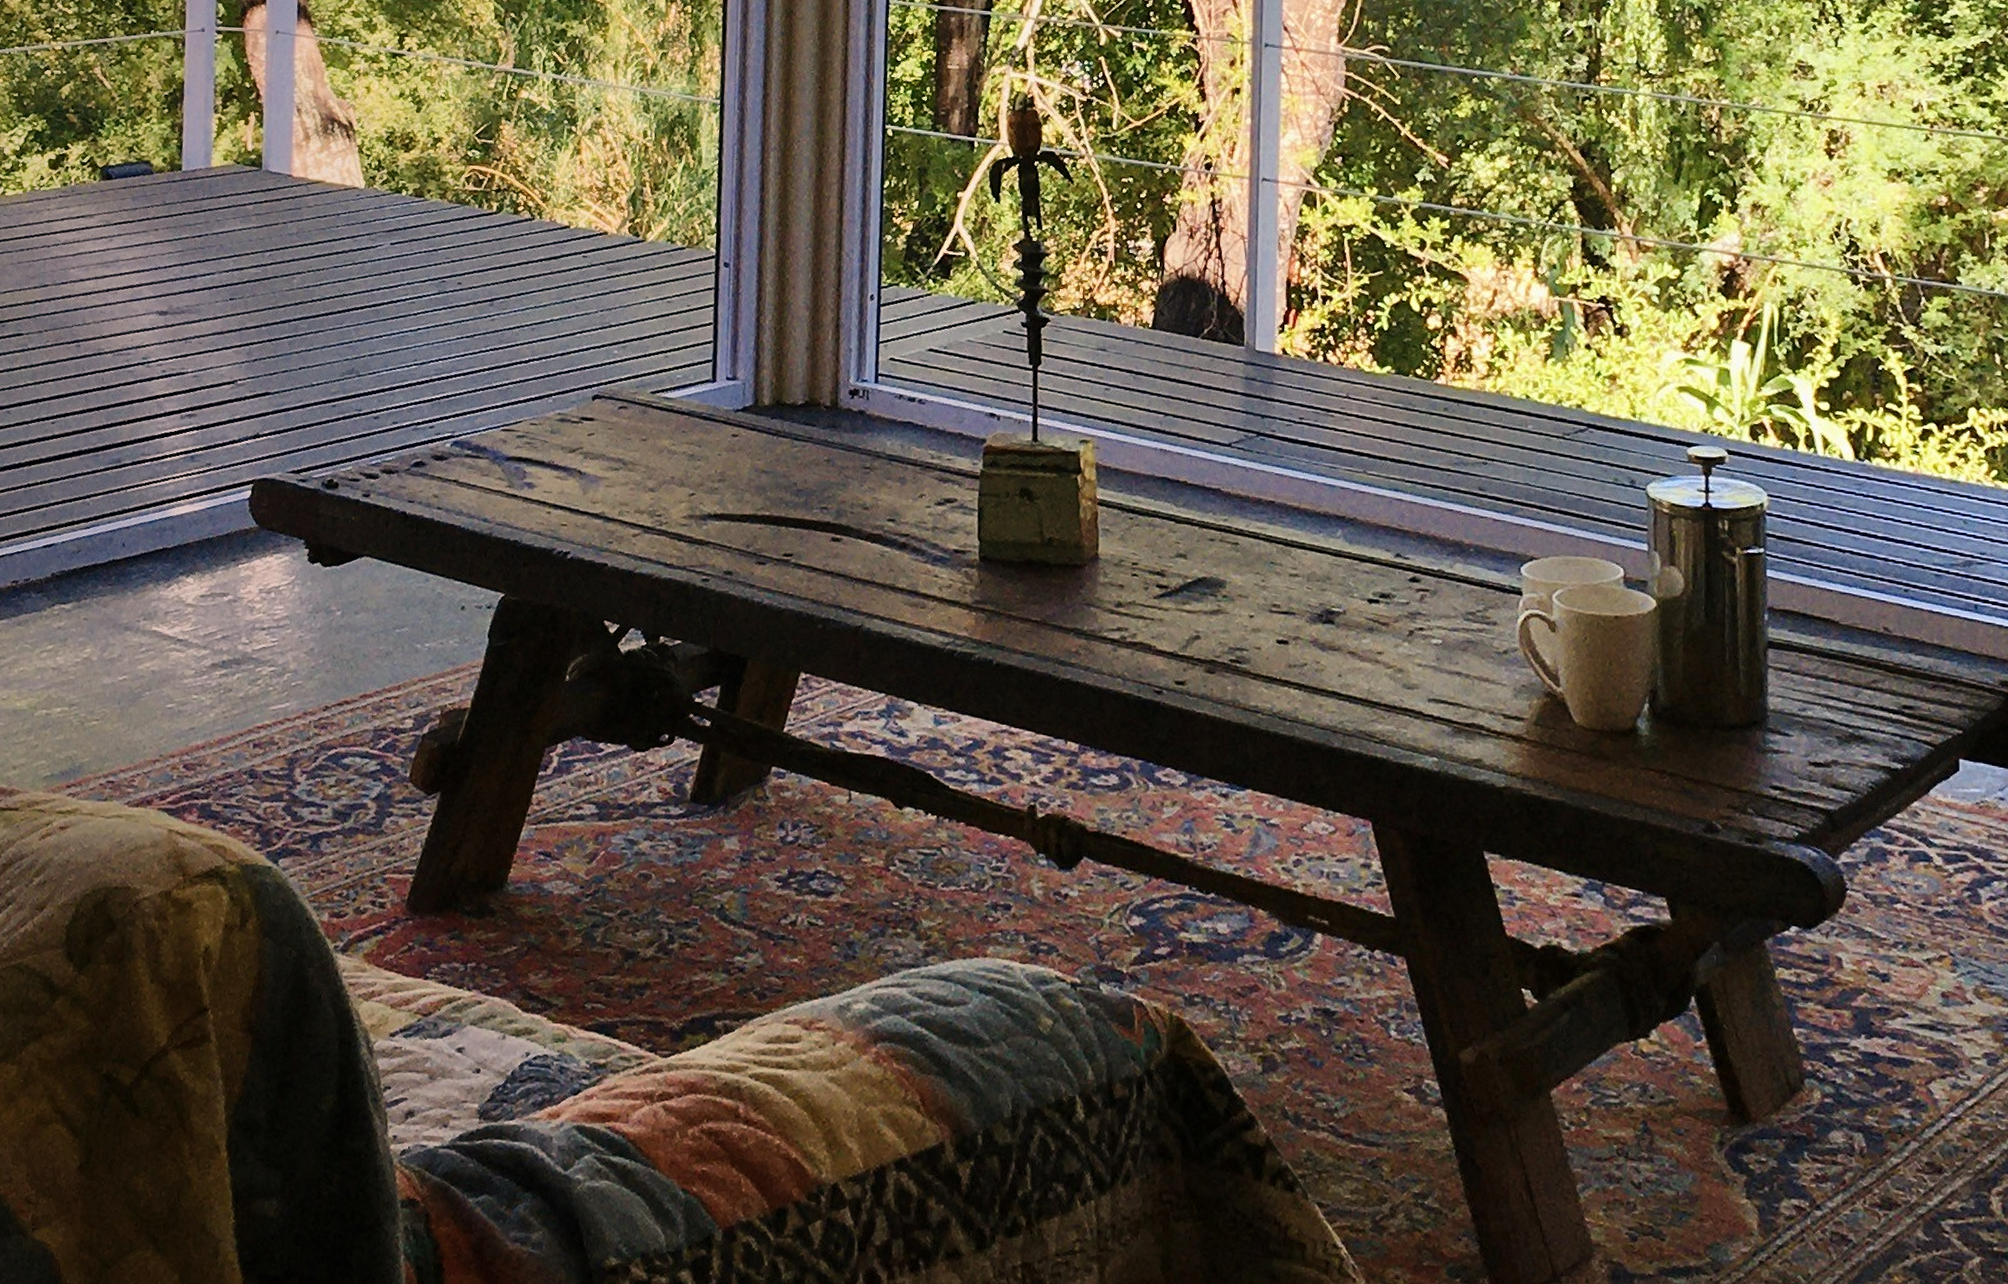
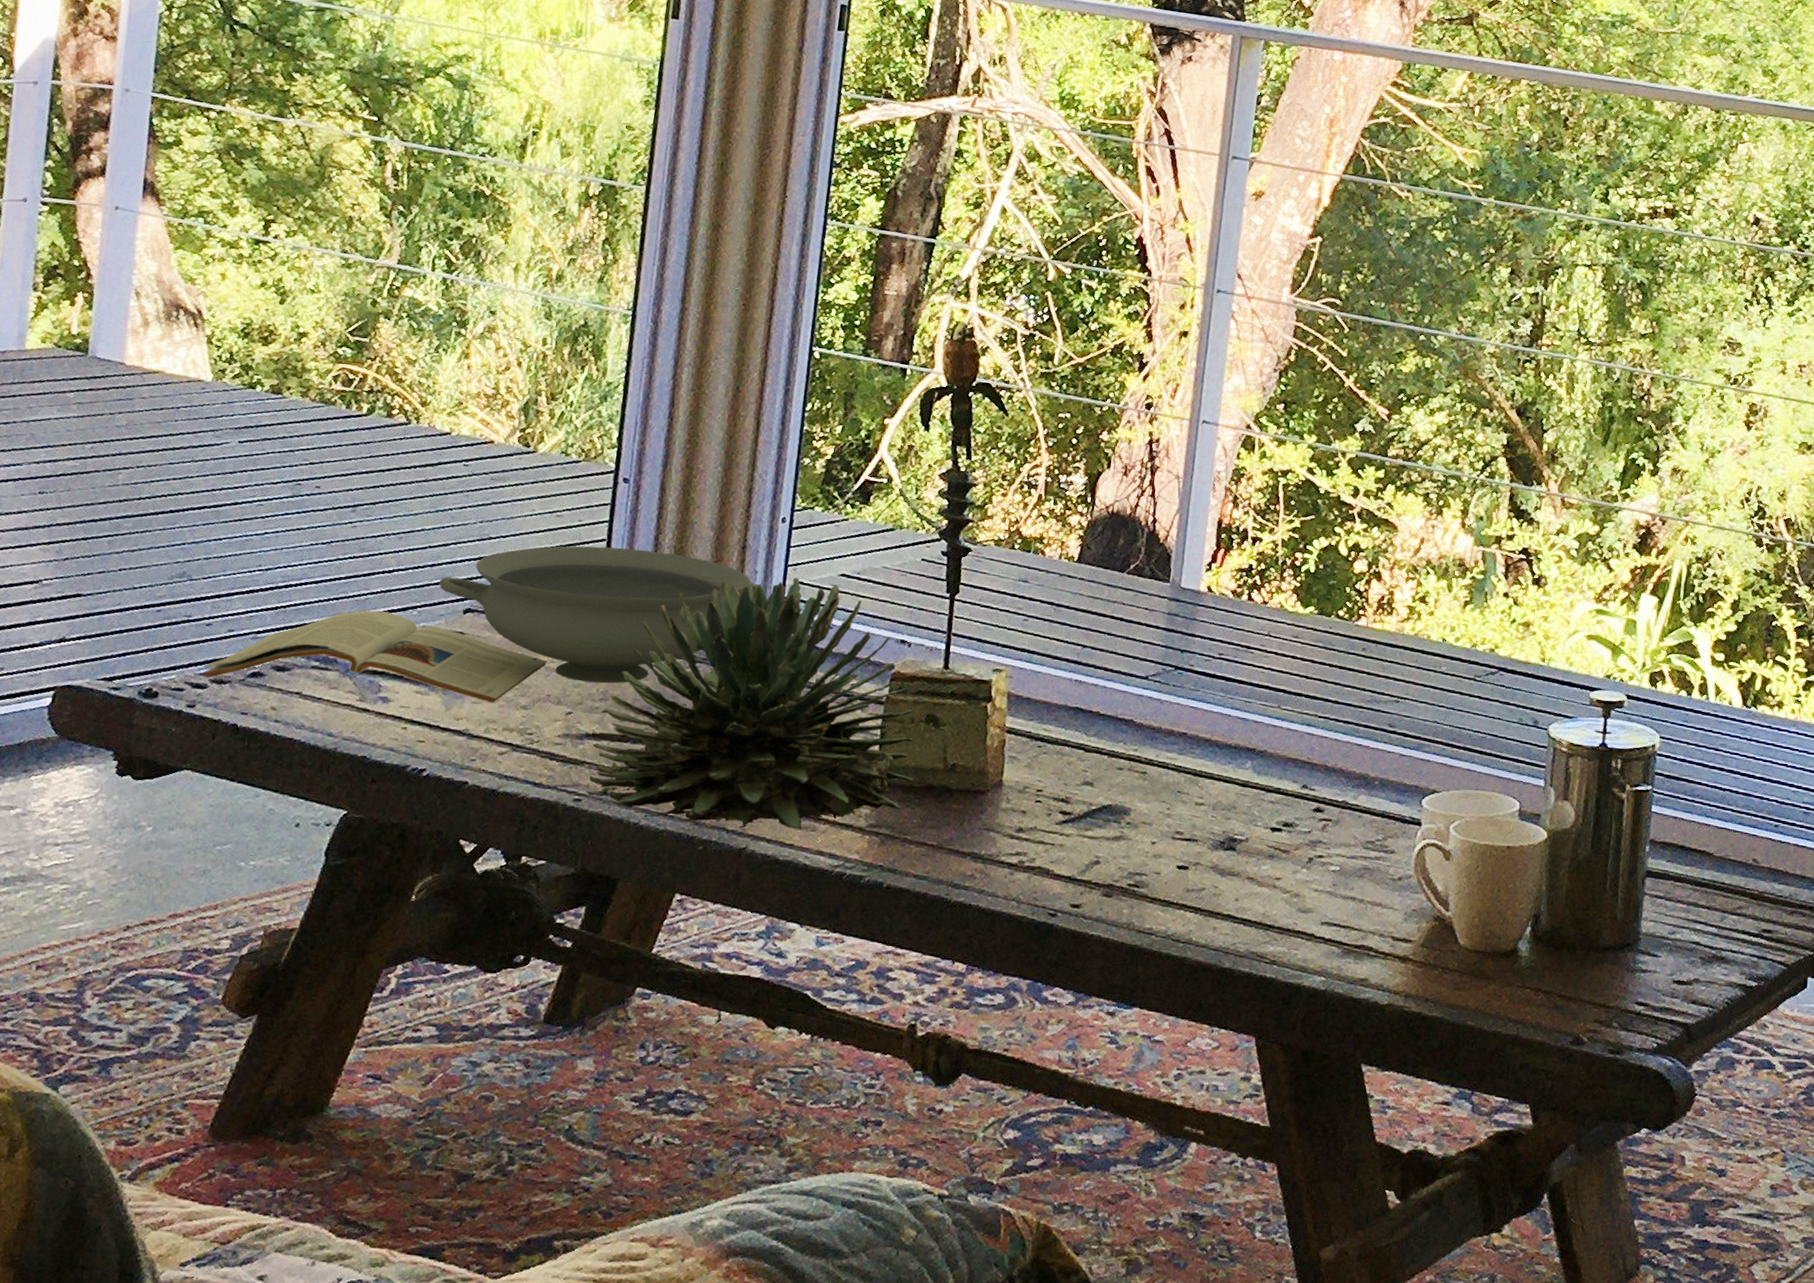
magazine: none [374,399,669,487] -> present [203,610,548,704]
ceramic bowl: none [568,330,847,465] -> present [438,545,751,684]
succulent plant: none [713,354,1013,608] -> present [586,577,914,830]

